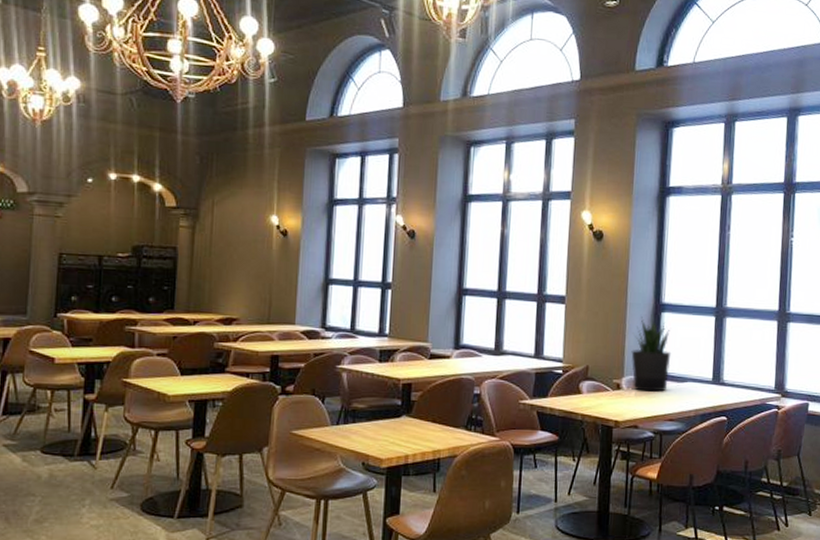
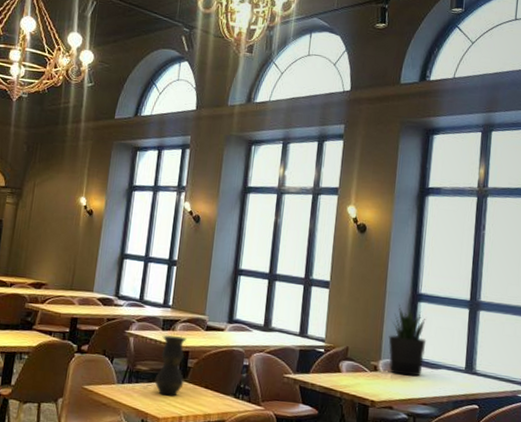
vase: none [374,367,408,434] -> present [154,335,187,396]

